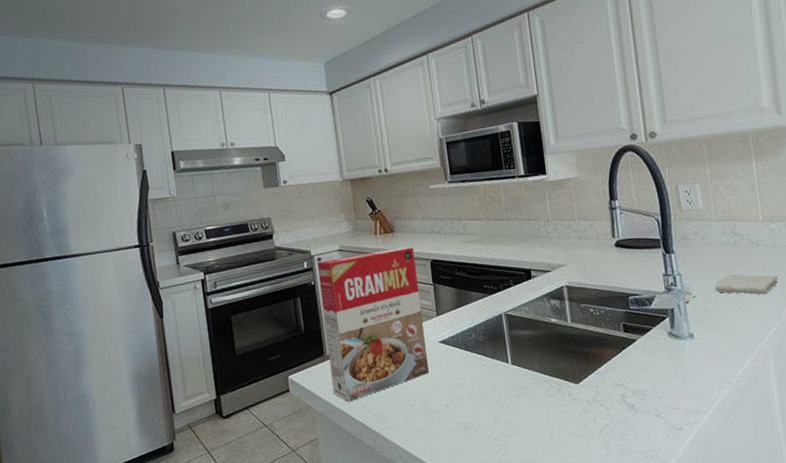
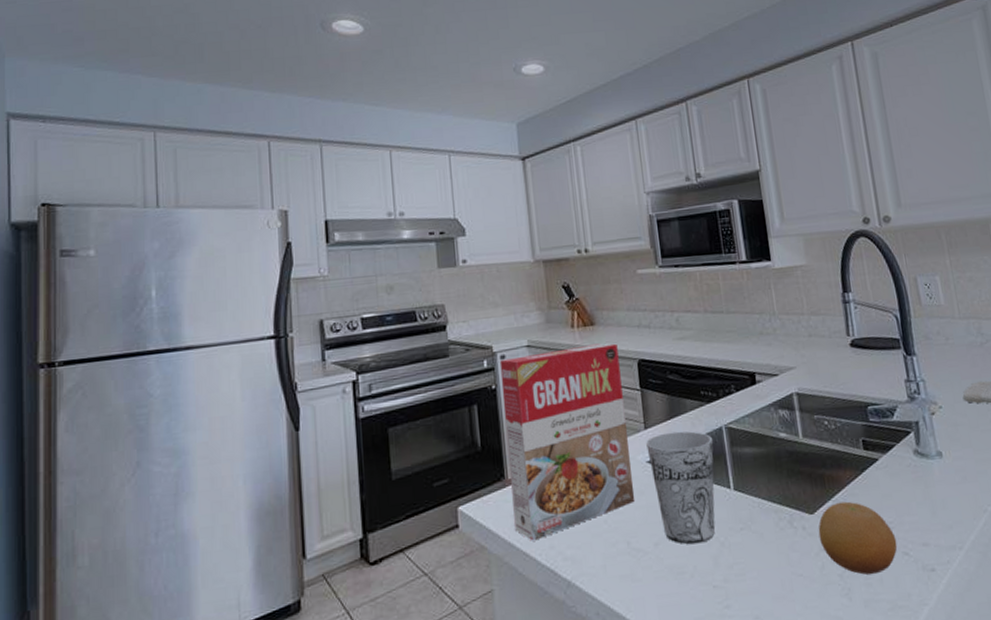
cup: none [438,317,496,407] -> present [646,431,716,545]
fruit: none [582,374,651,432] -> present [818,501,898,575]

